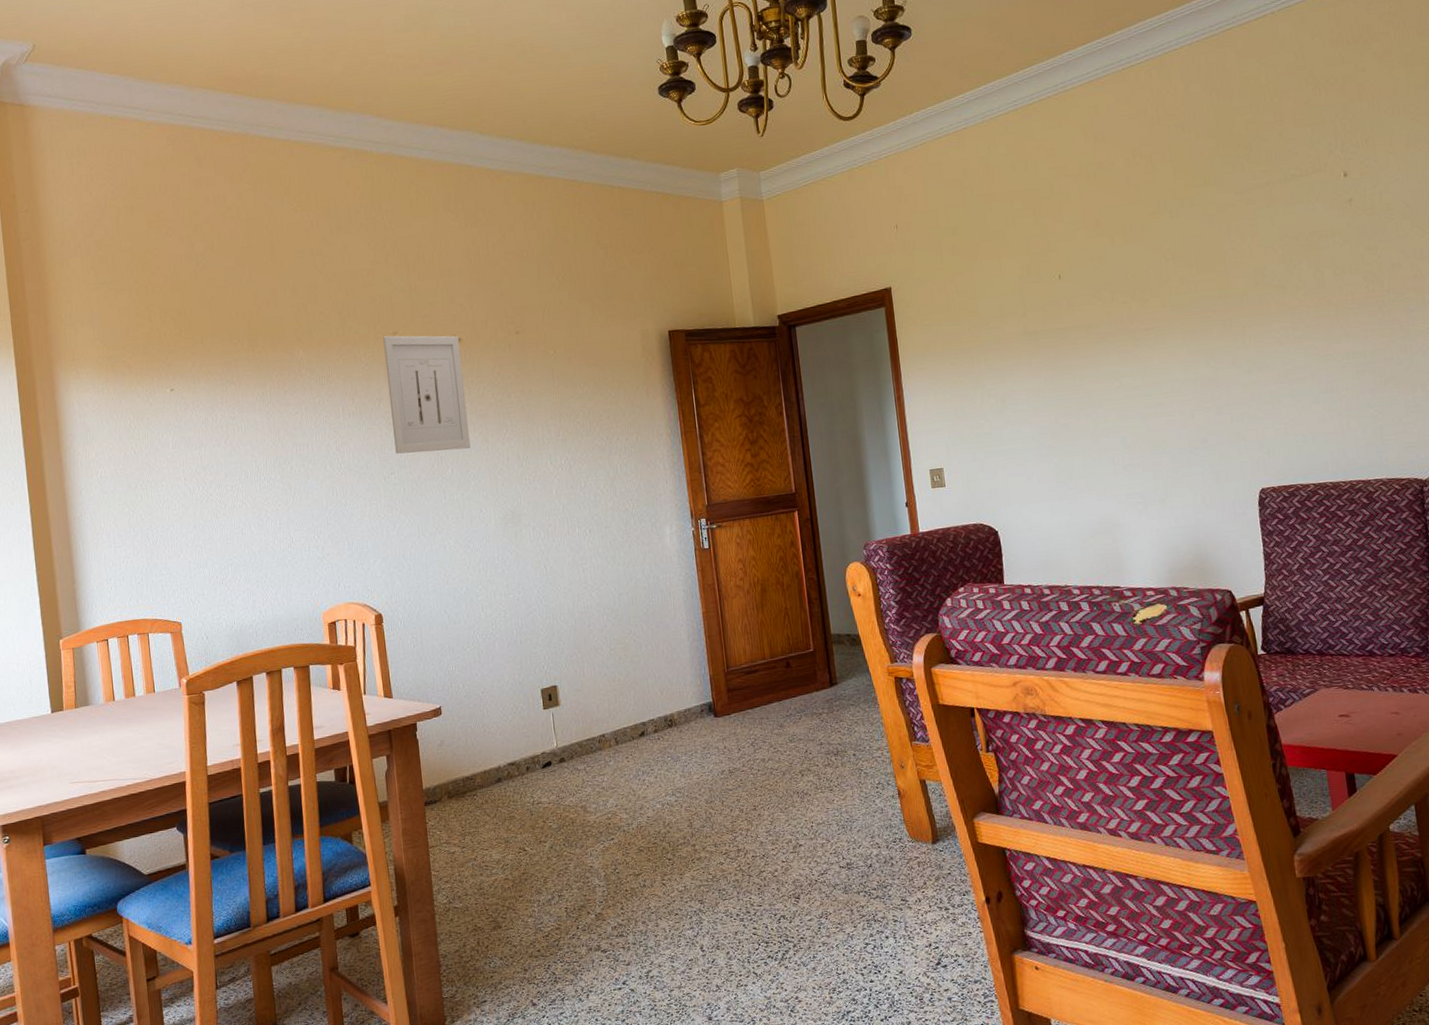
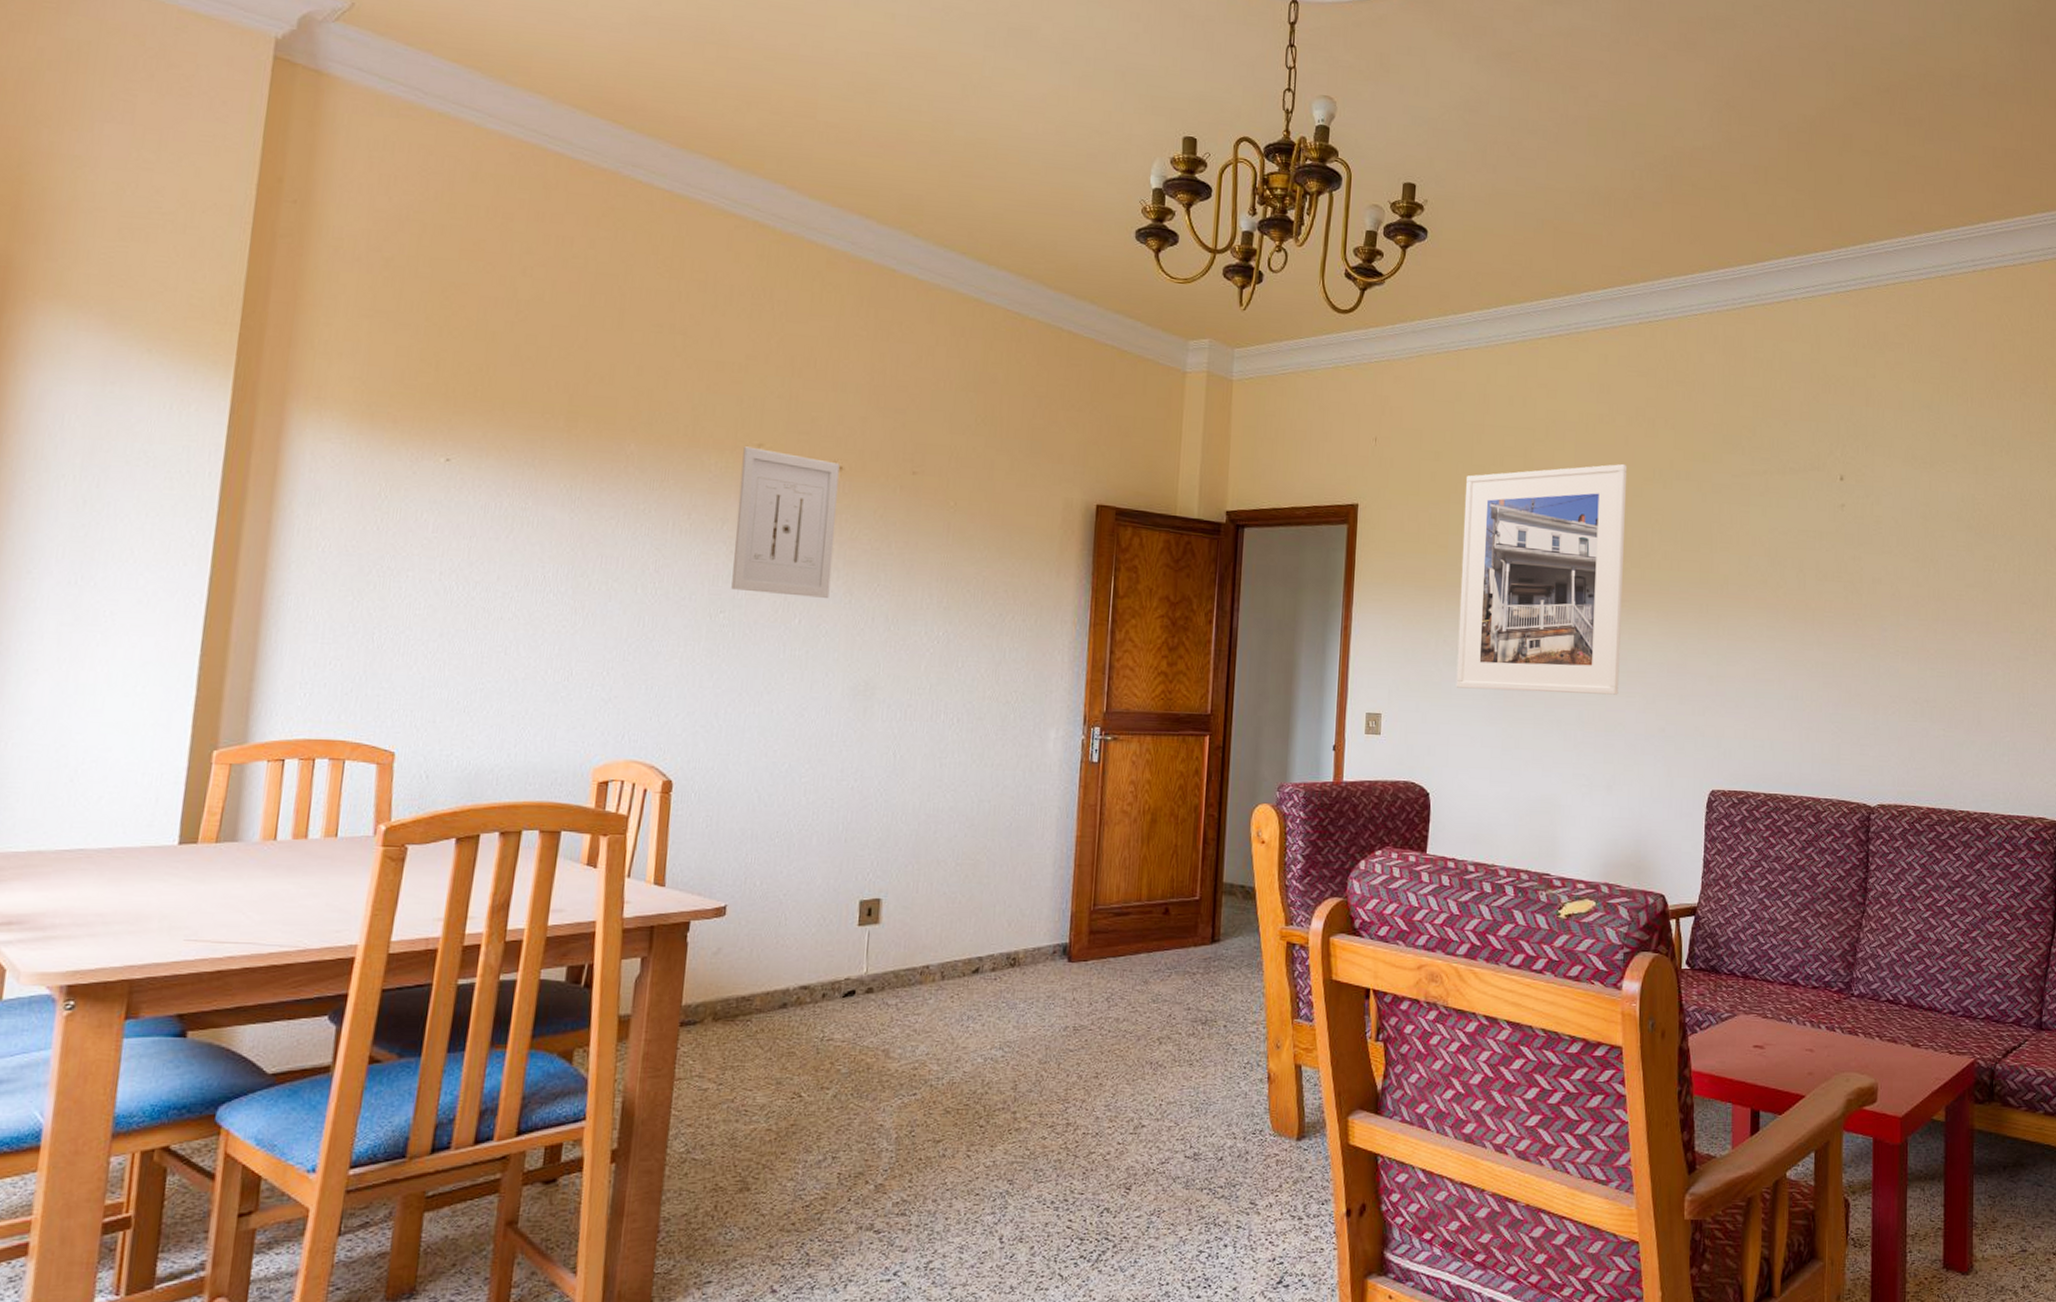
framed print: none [983,203,1158,434] -> present [1456,463,1628,695]

